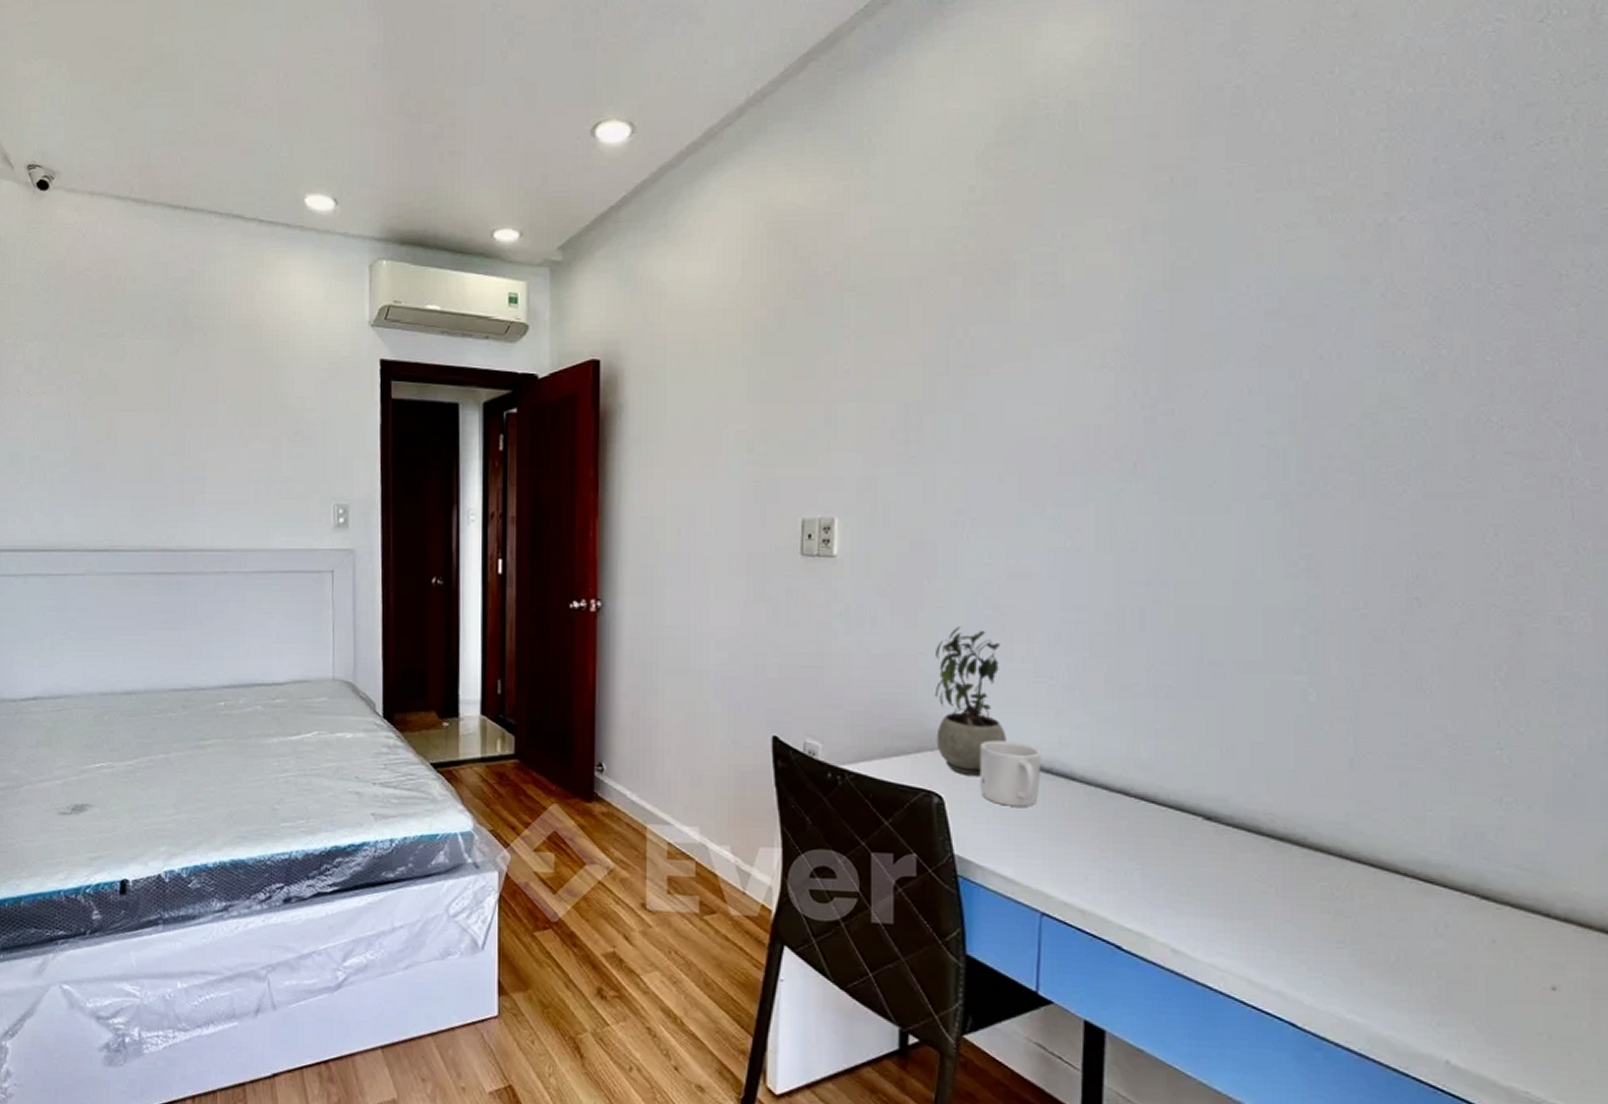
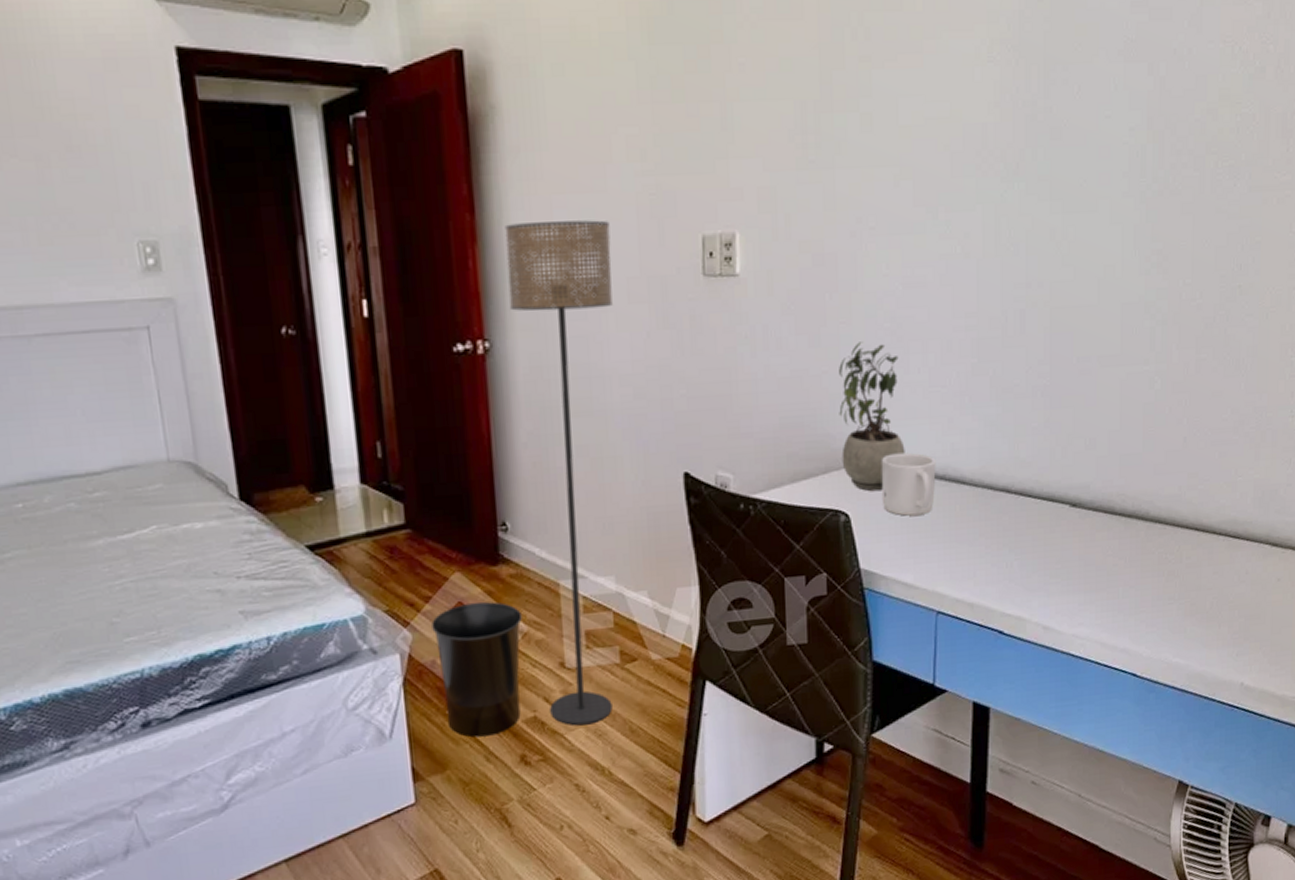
waste bin: none [529,834,609,964] -> present [432,601,522,737]
floor lamp: none [622,502,716,970] -> present [505,220,613,726]

